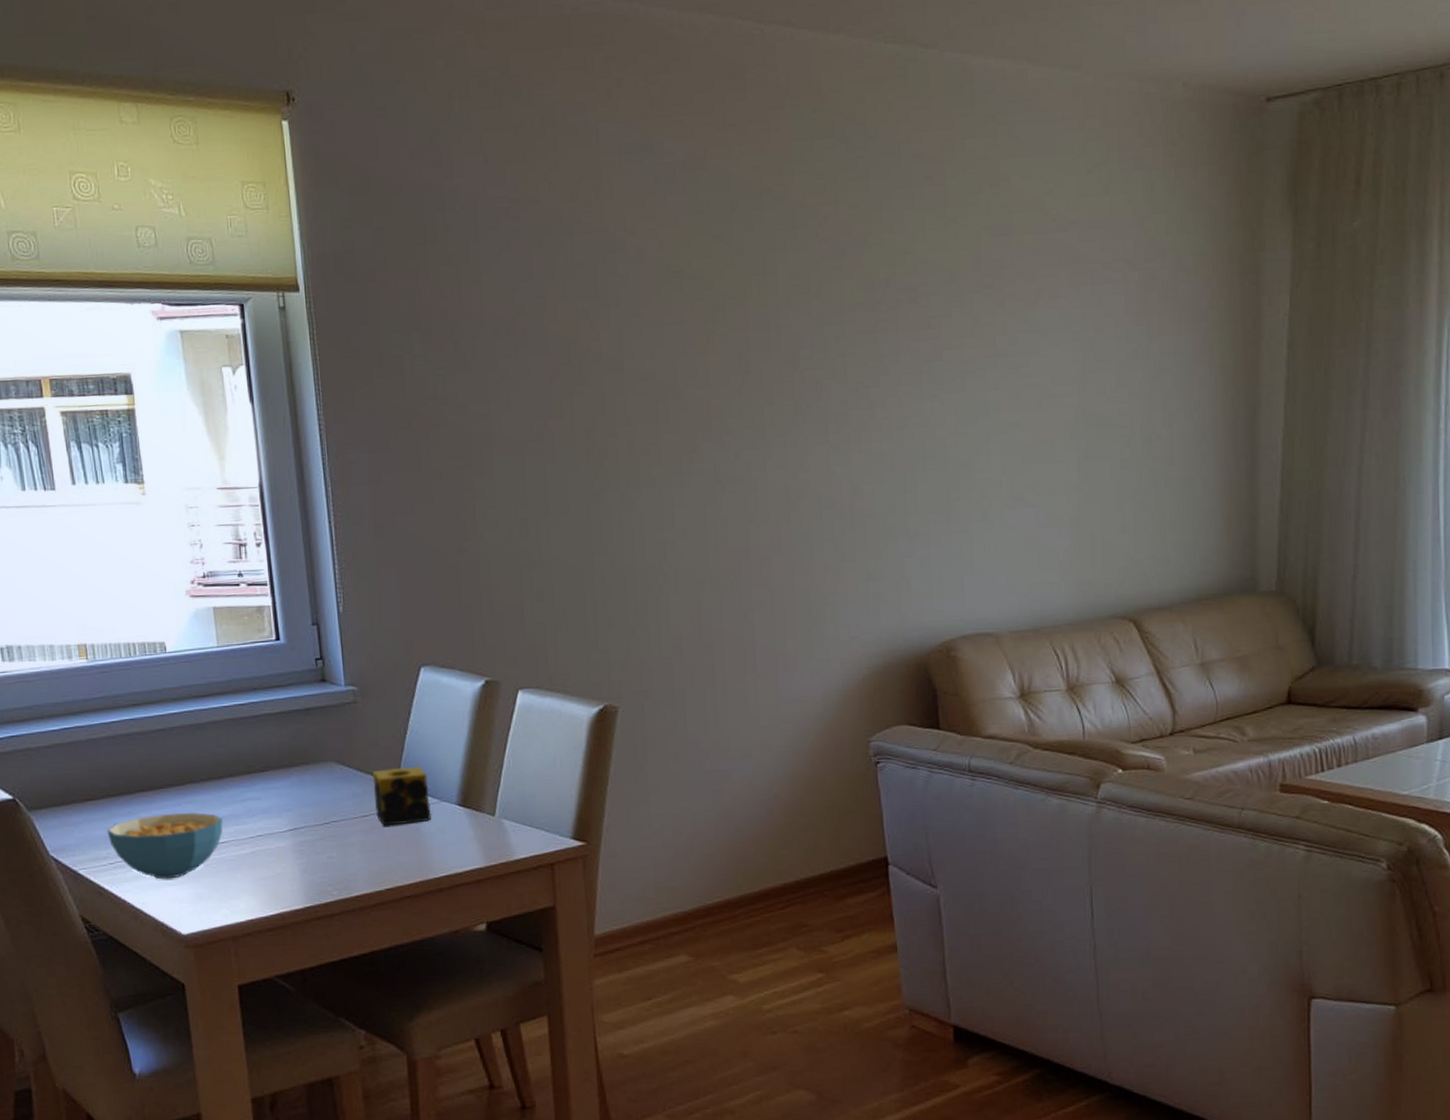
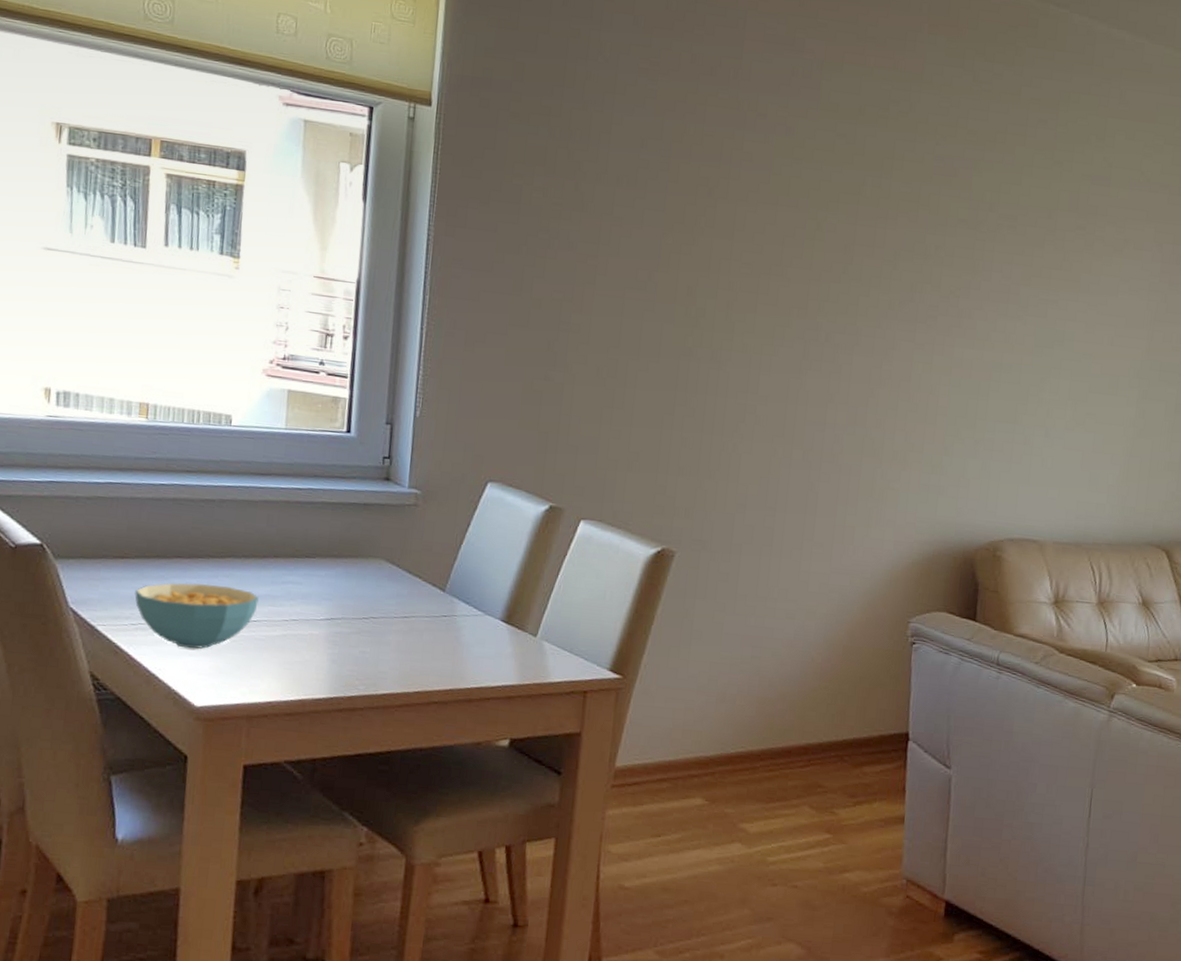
candle: present [372,766,431,826] -> none [417,574,476,632]

